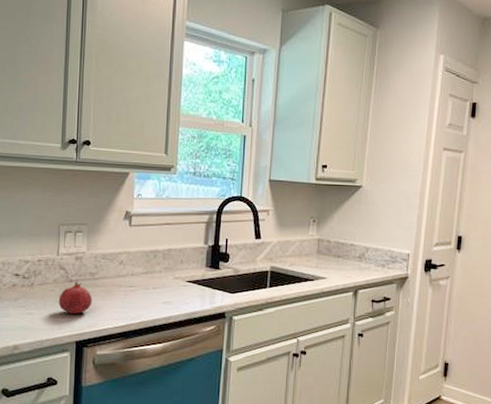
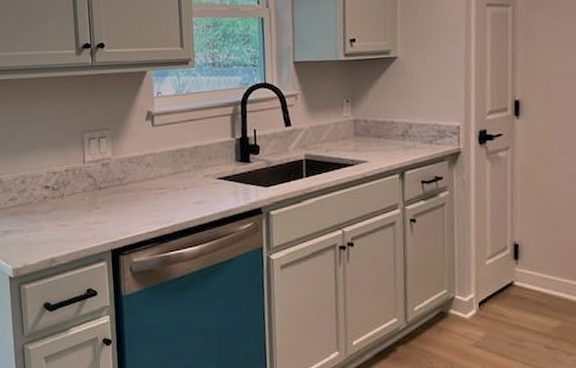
fruit: present [58,282,92,315] -> none [89,189,123,223]

